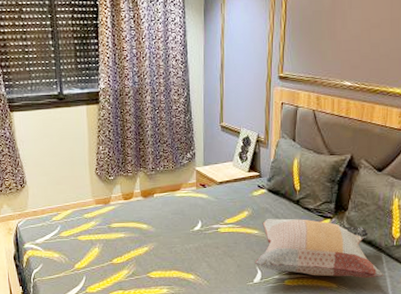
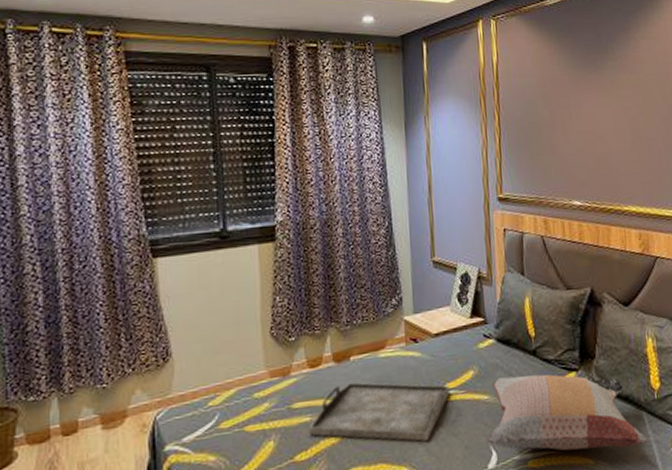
serving tray: none [123,213,228,258] -> present [309,382,450,442]

